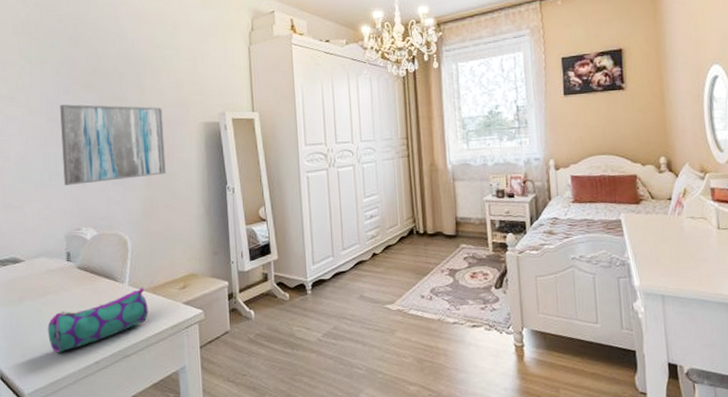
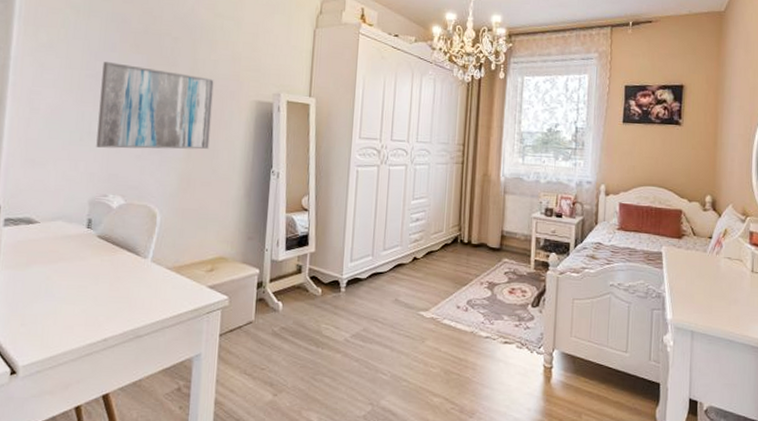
pencil case: present [48,287,149,353] -> none [54,264,170,326]

